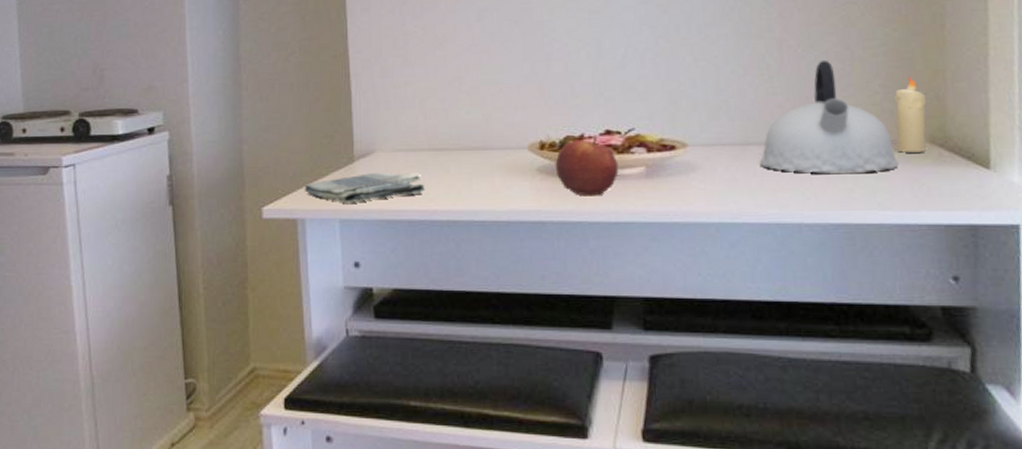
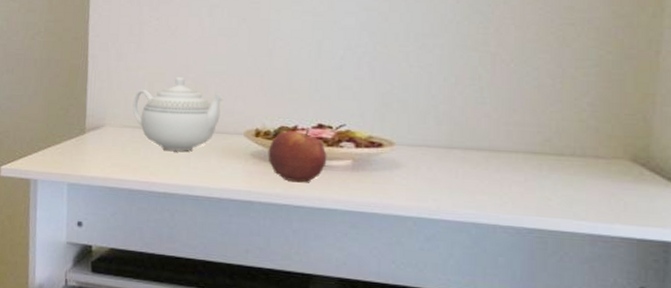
dish towel: present [304,172,425,203] -> none [38,144,147,170]
teapot: none [404,91,502,173] -> present [132,77,224,151]
kettle: present [759,60,899,173] -> none [462,75,598,184]
candle: present [894,76,926,153] -> none [599,97,632,170]

